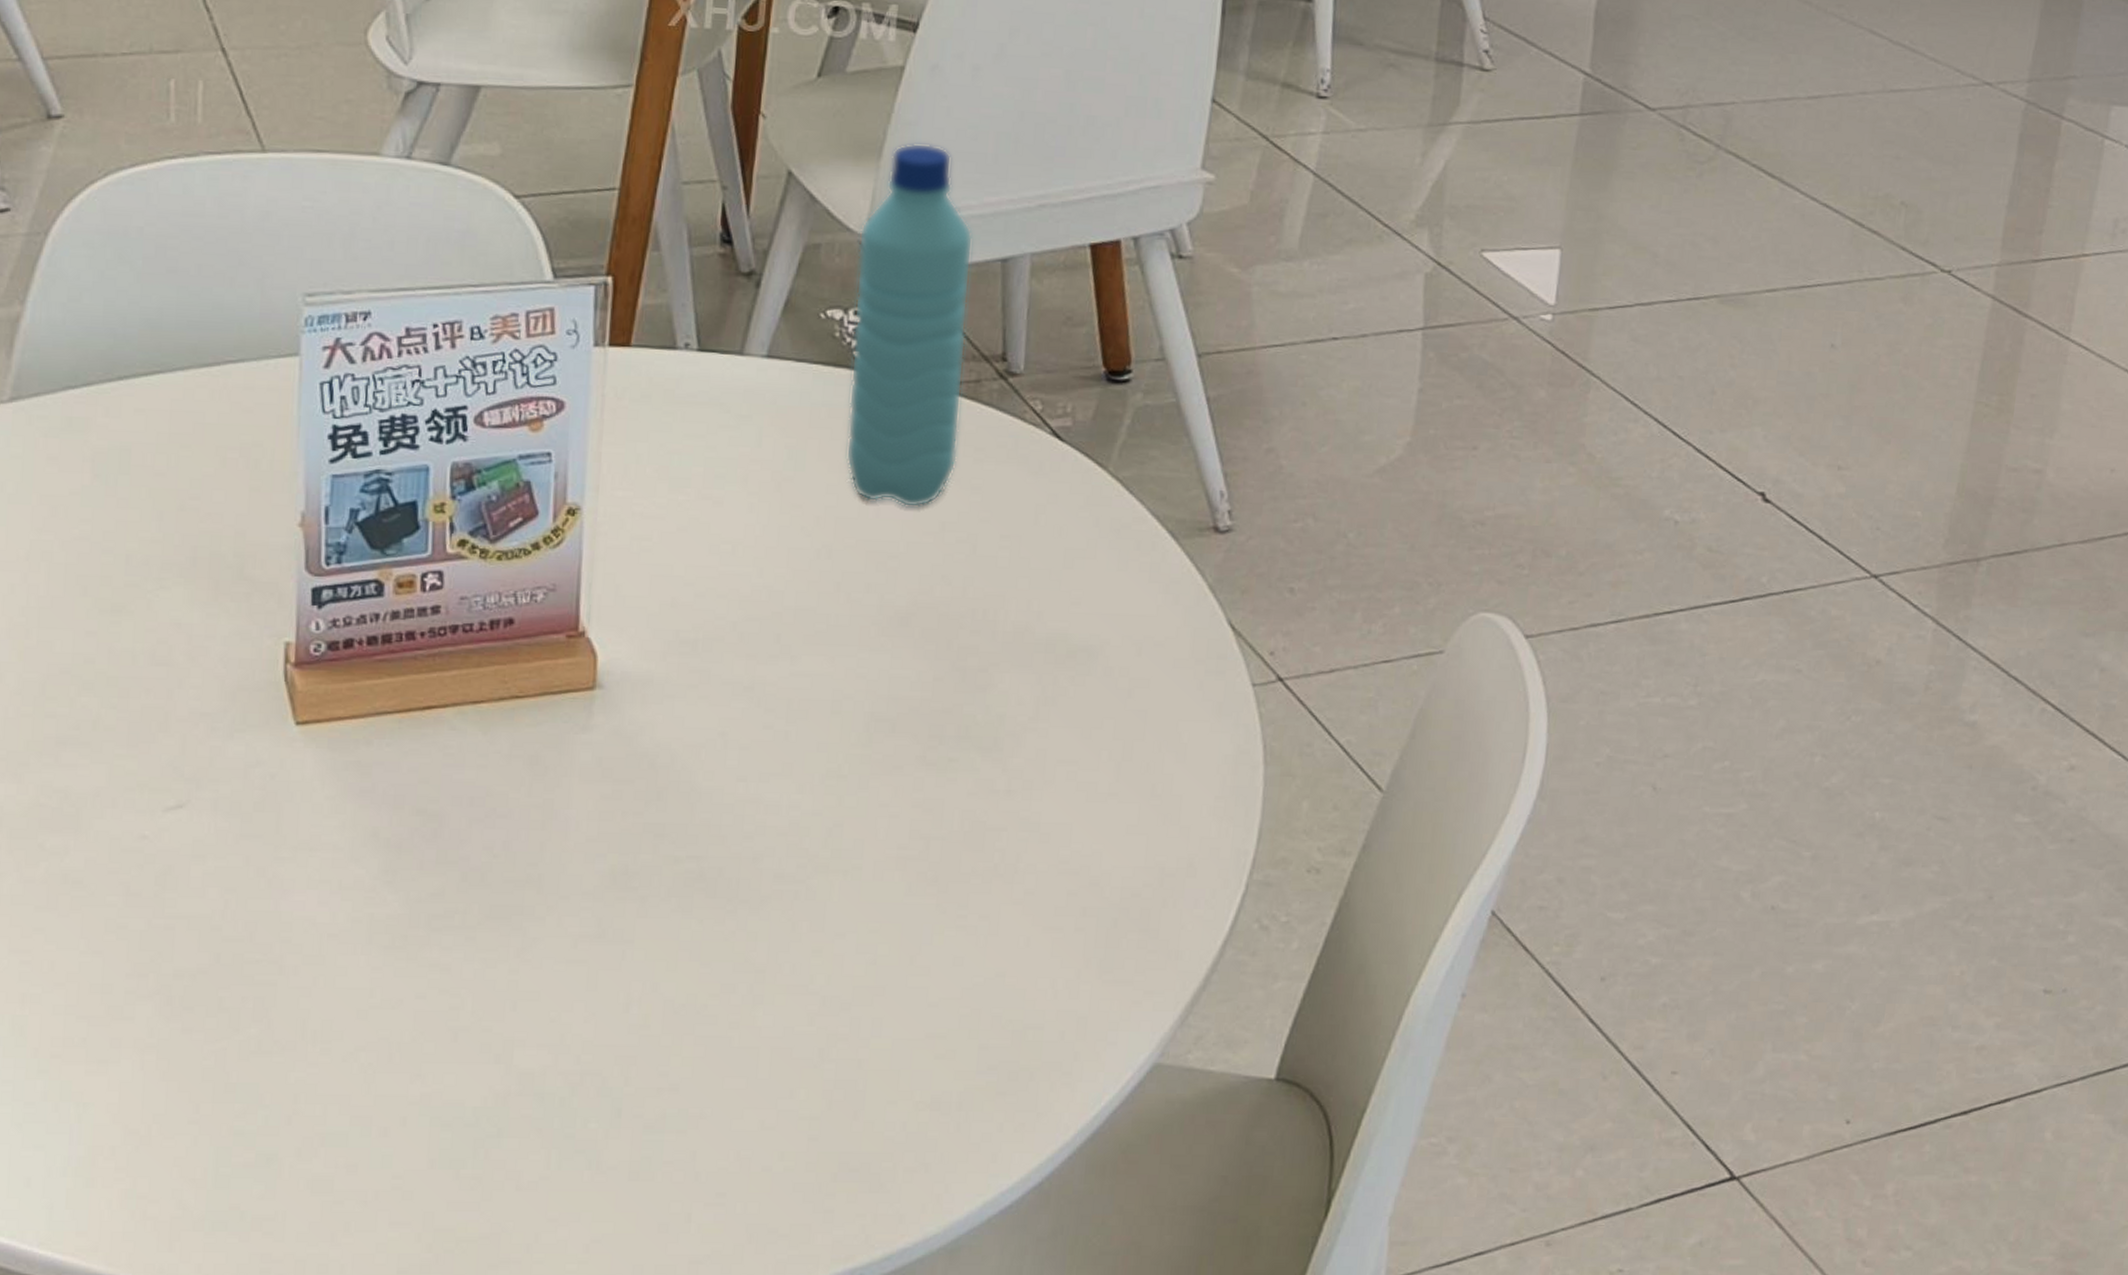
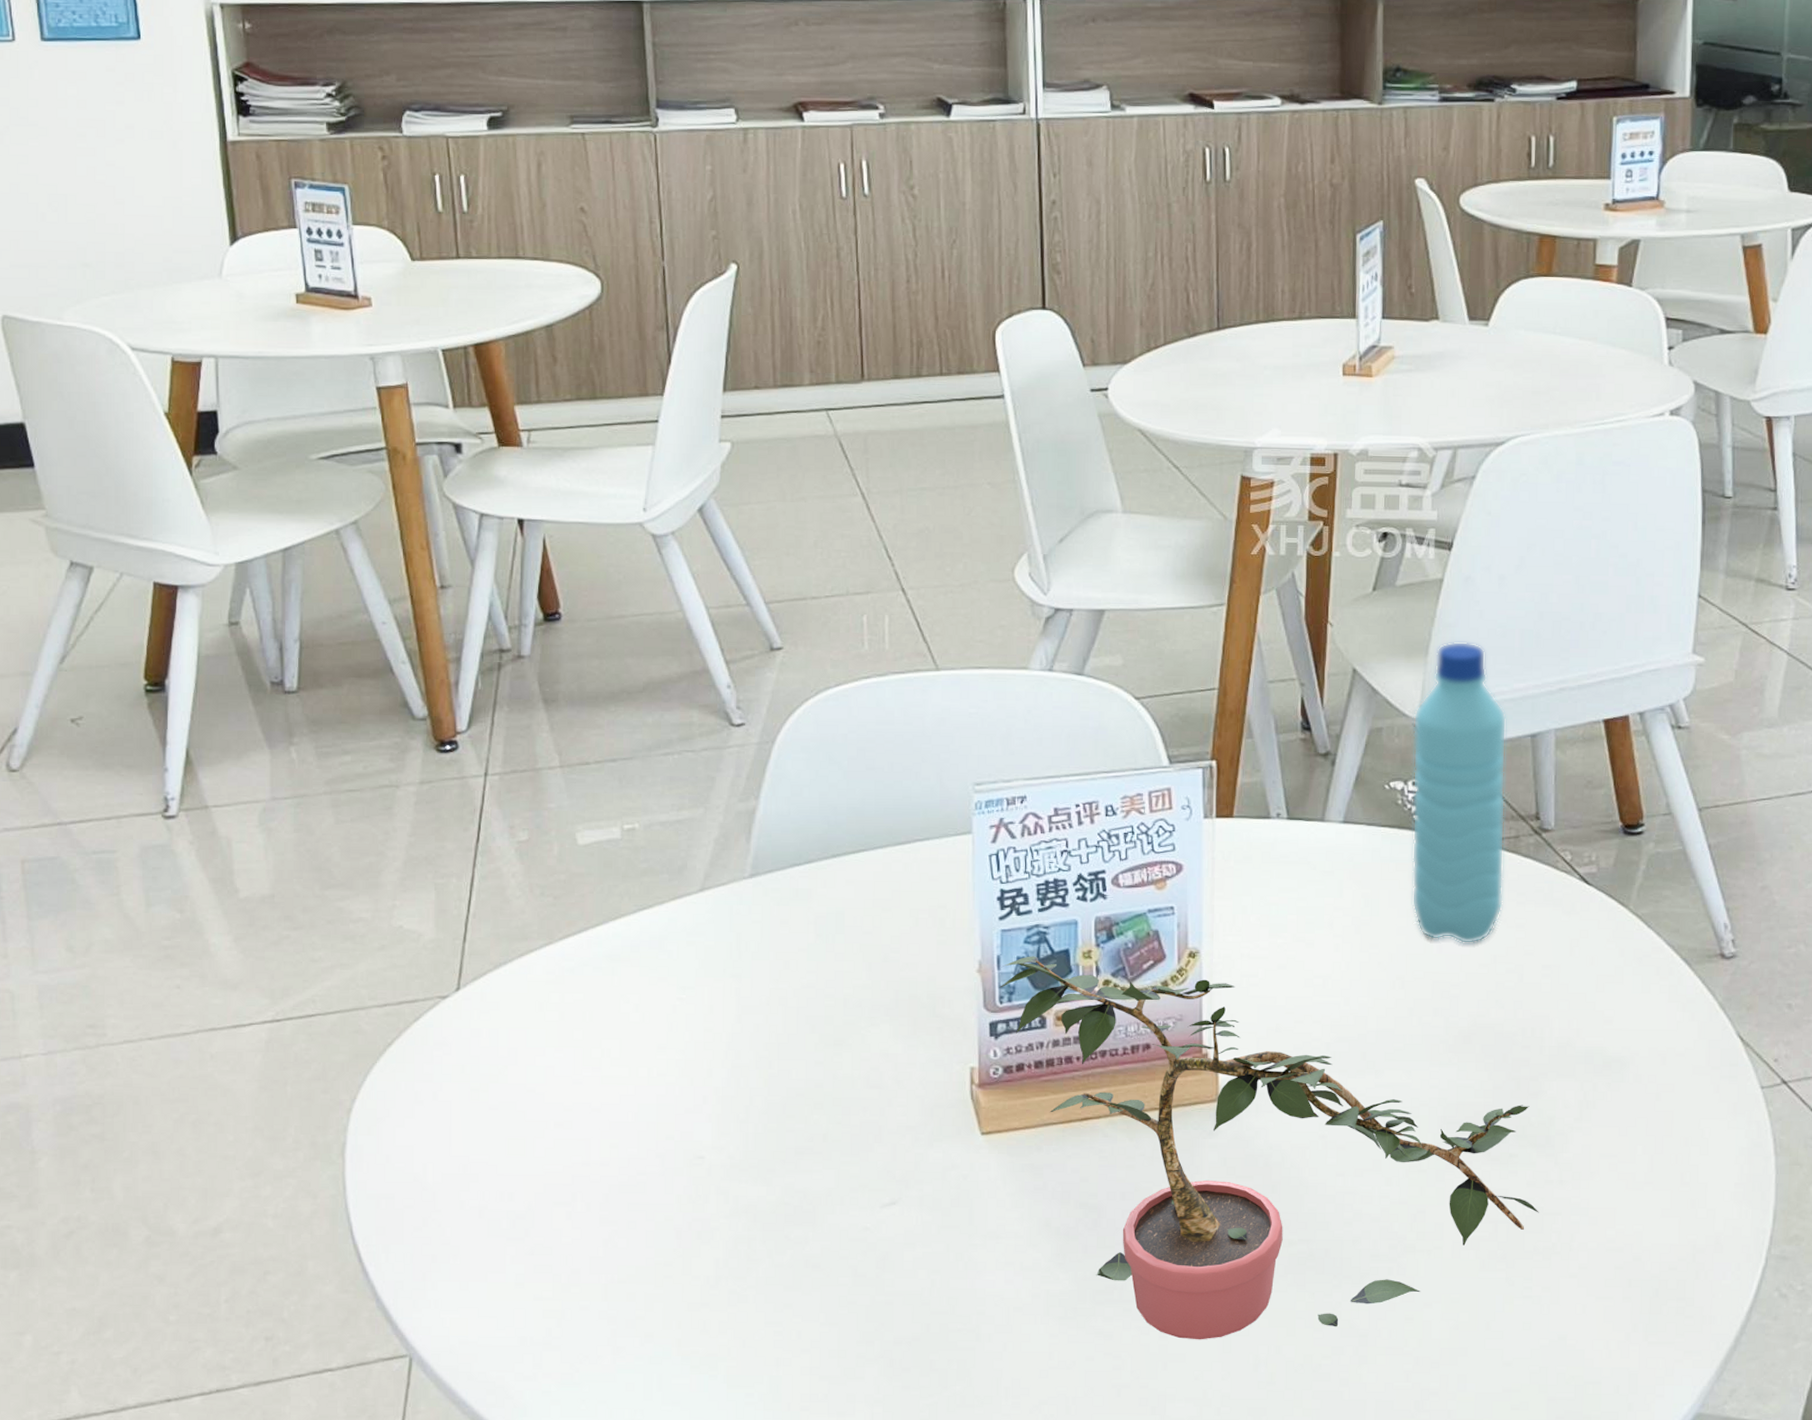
potted plant: none [325,508,981,975] -> present [998,956,1539,1340]

